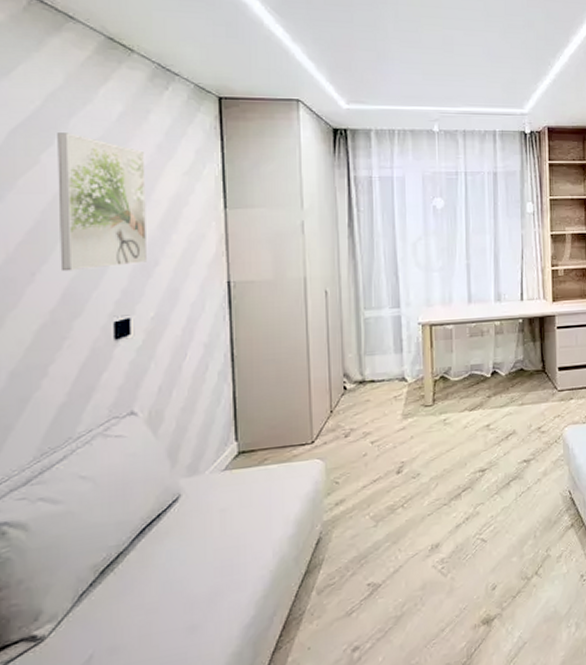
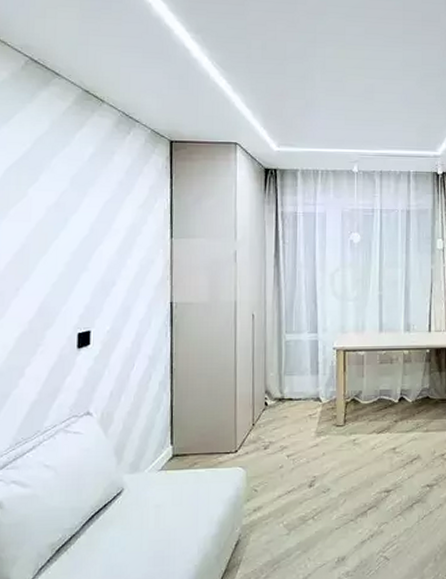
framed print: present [57,133,148,272] -> none [38,171,109,288]

